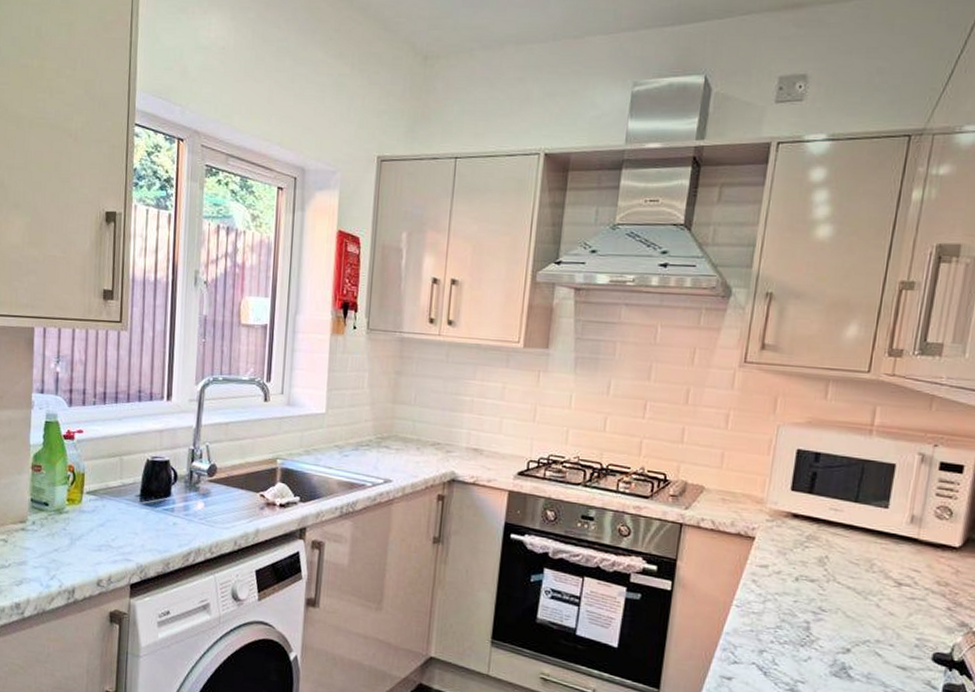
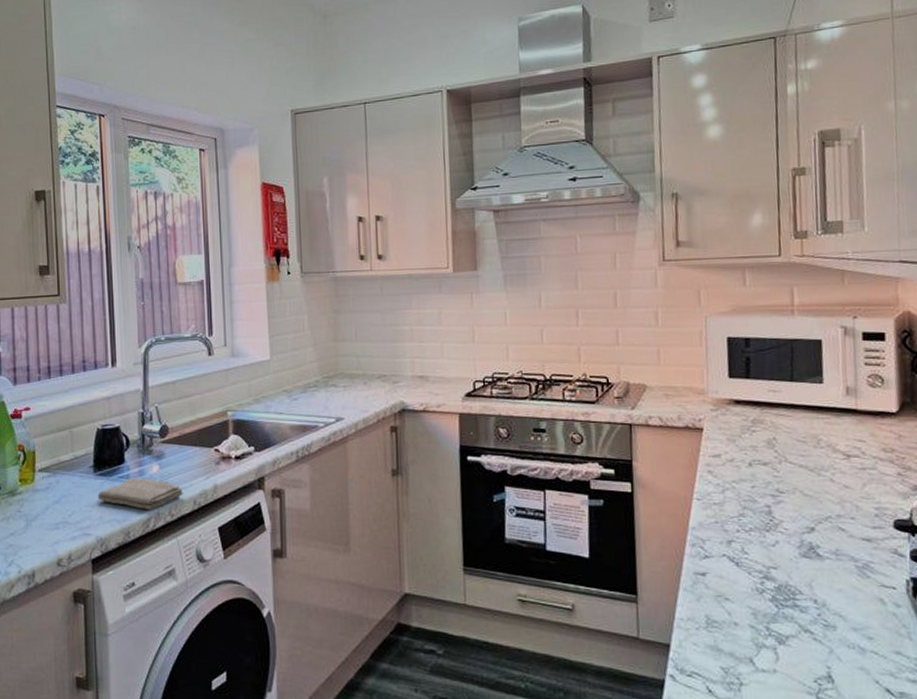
washcloth: none [141,512,225,545] -> present [97,478,183,510]

